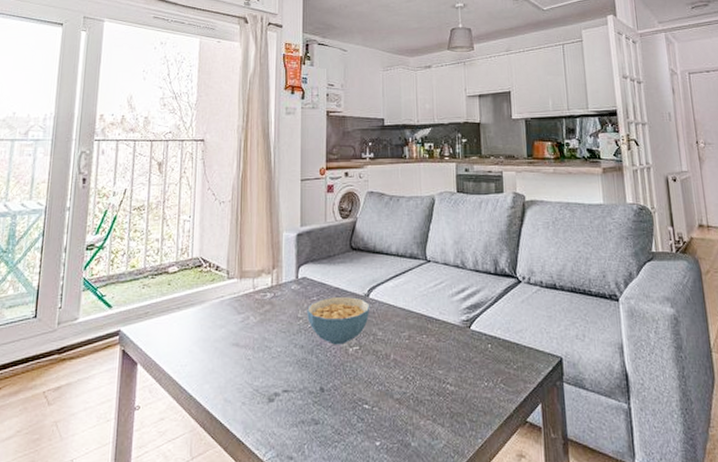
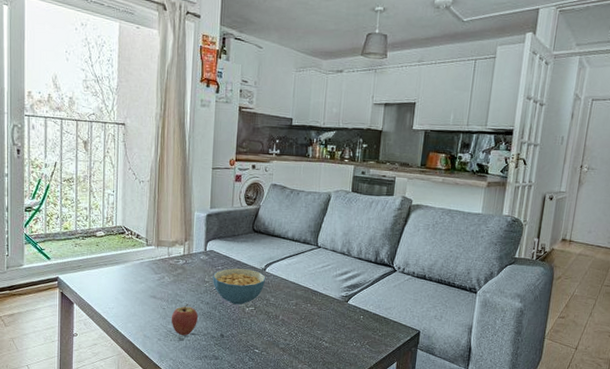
fruit: none [258,349,292,395] -> present [171,303,199,336]

